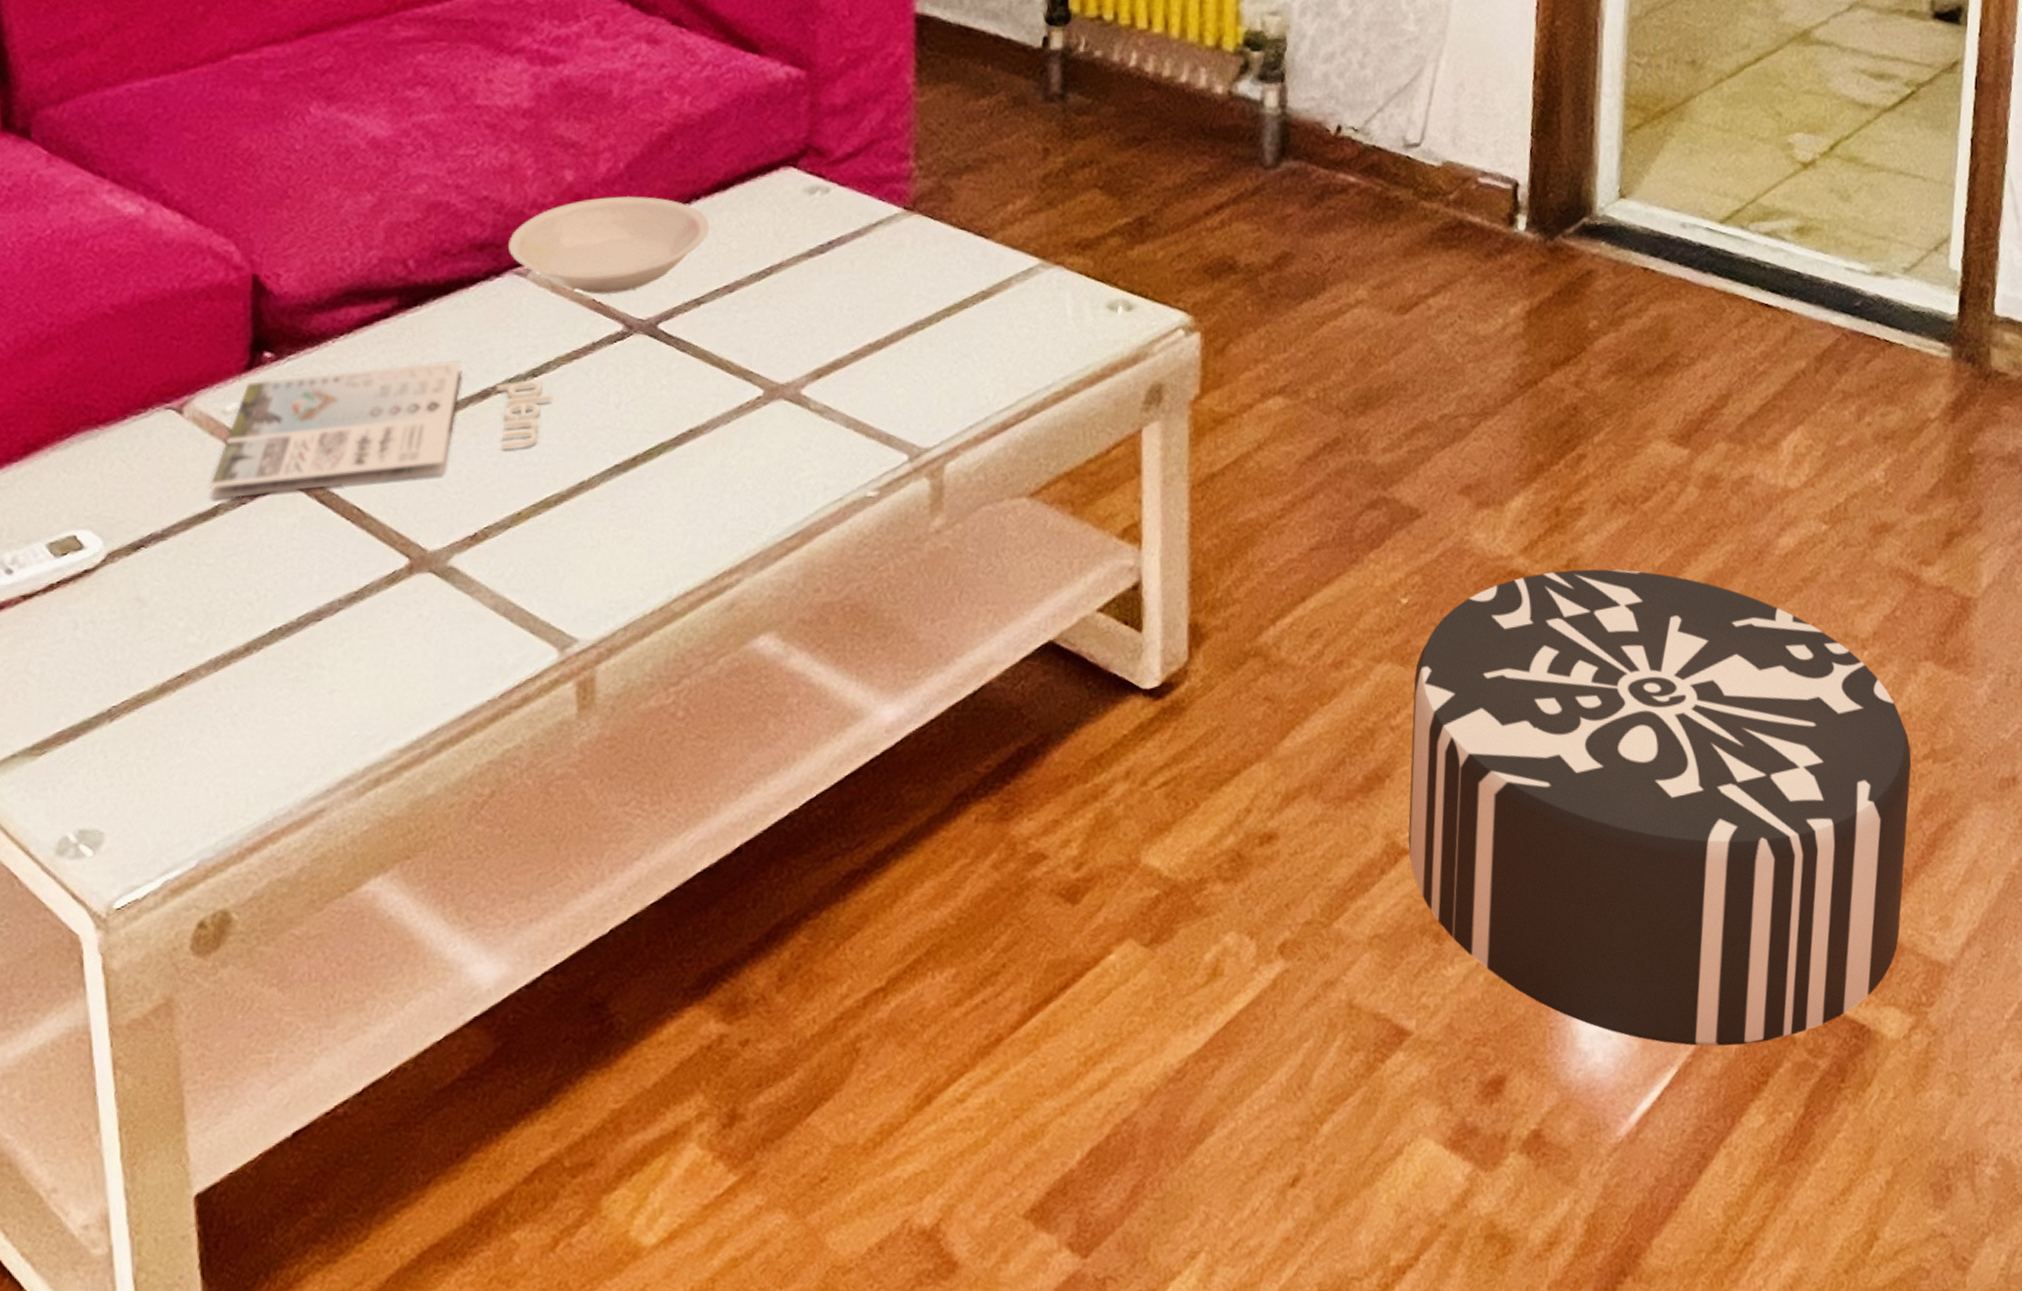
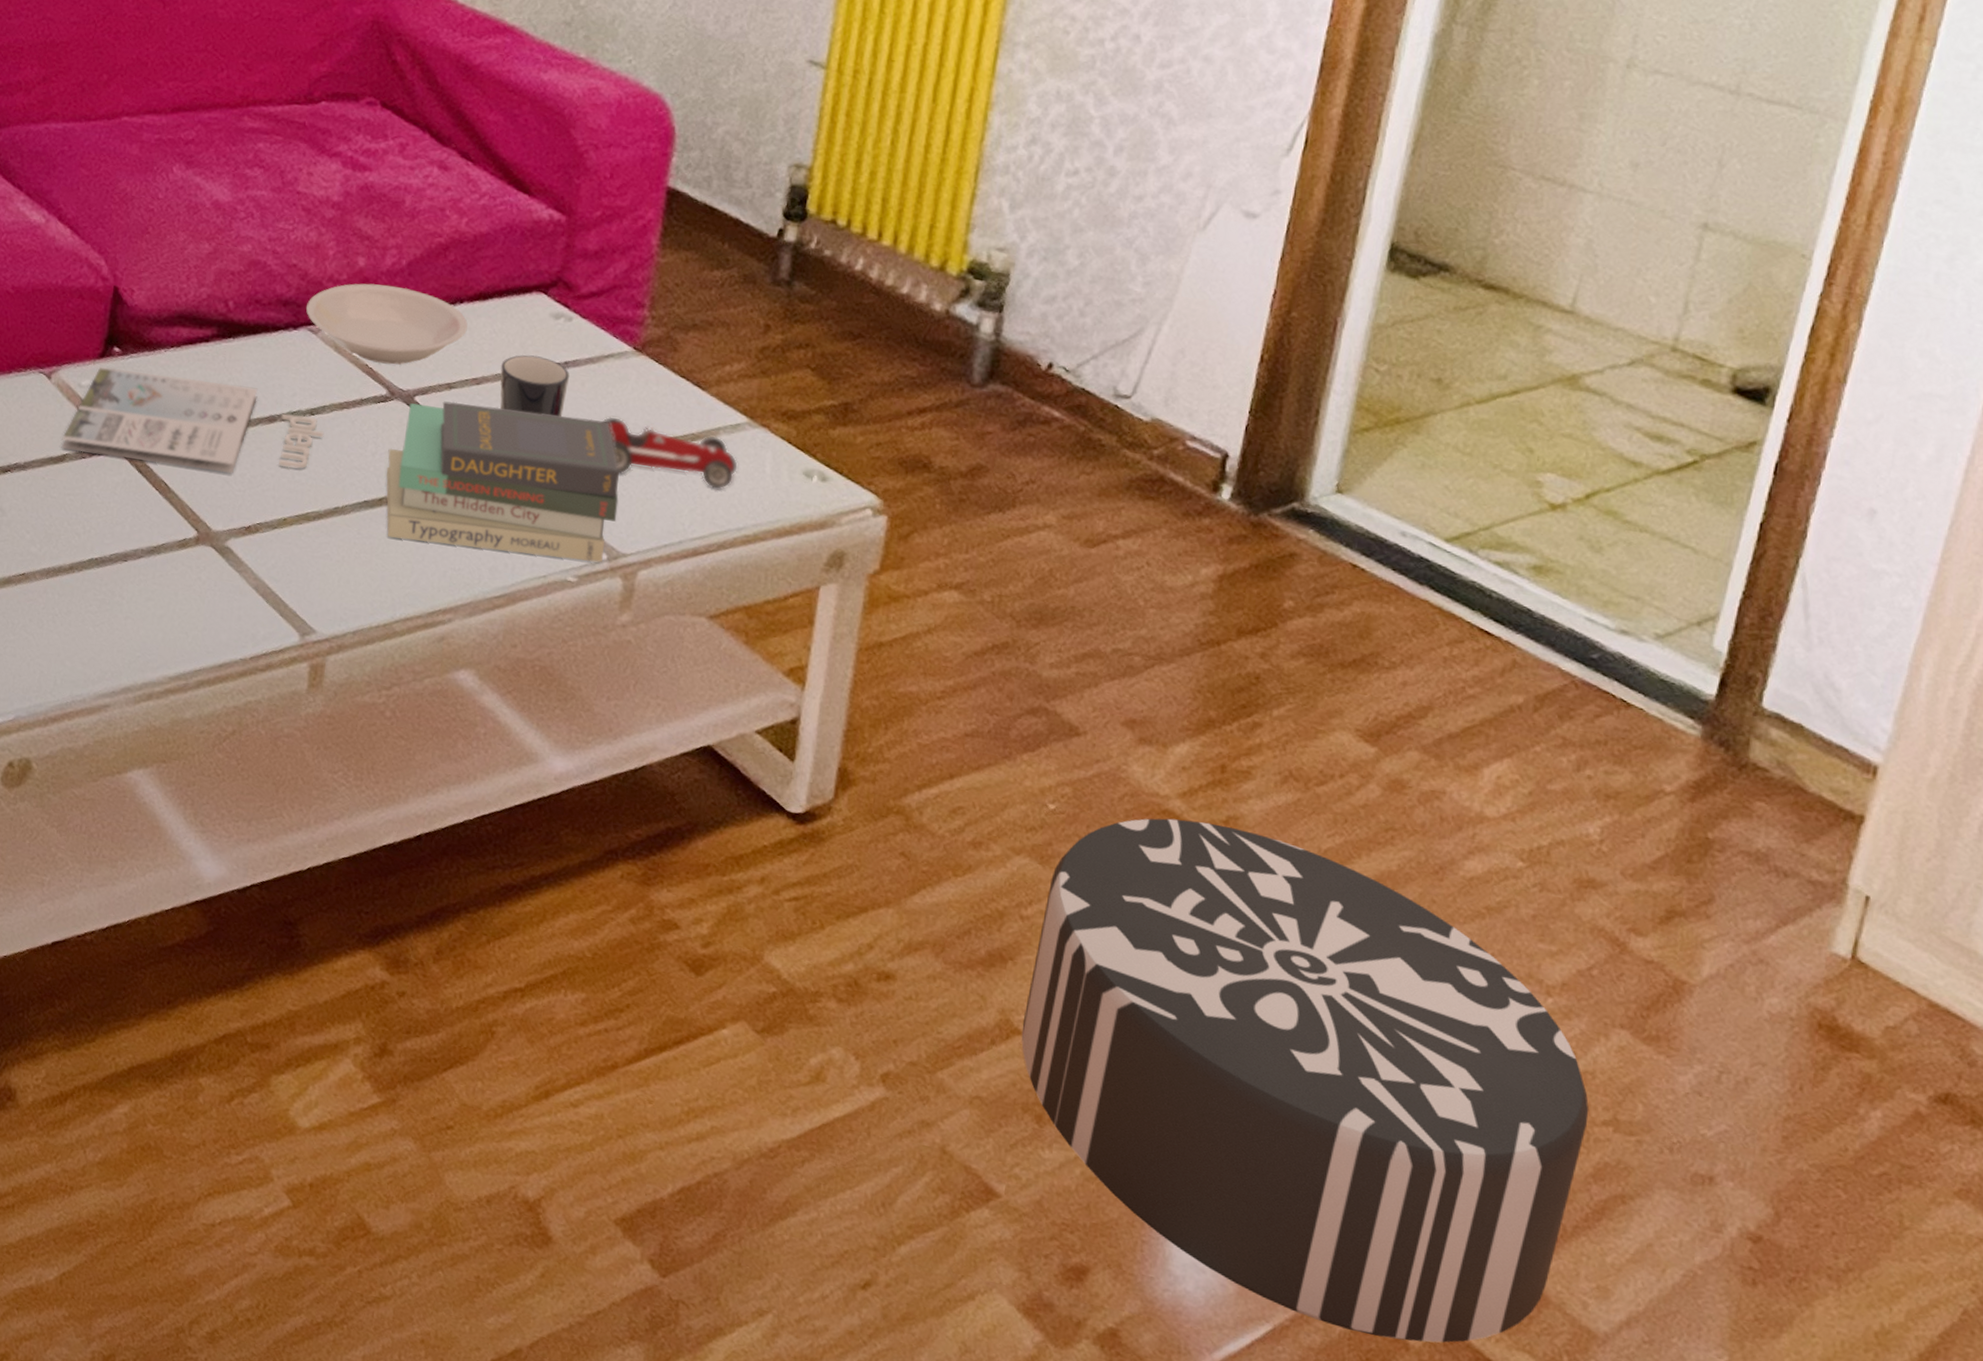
books: none [635,301,913,501] -> present [386,401,619,563]
mug: none [755,242,836,316] -> present [500,354,569,418]
toy car: none [881,287,1037,357] -> present [603,416,738,490]

